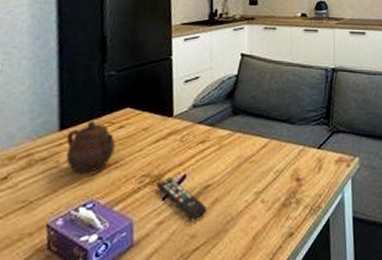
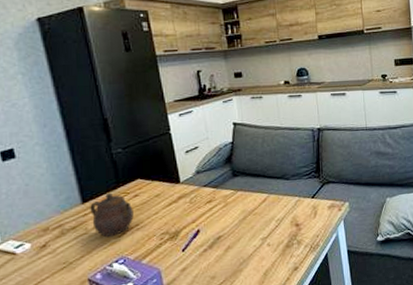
remote control: present [156,177,206,221] -> none [175,233,221,266]

